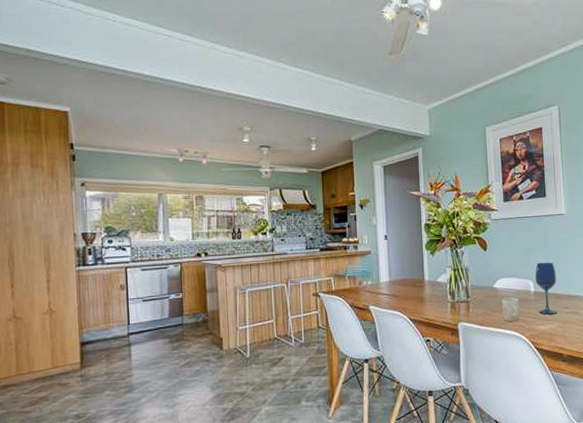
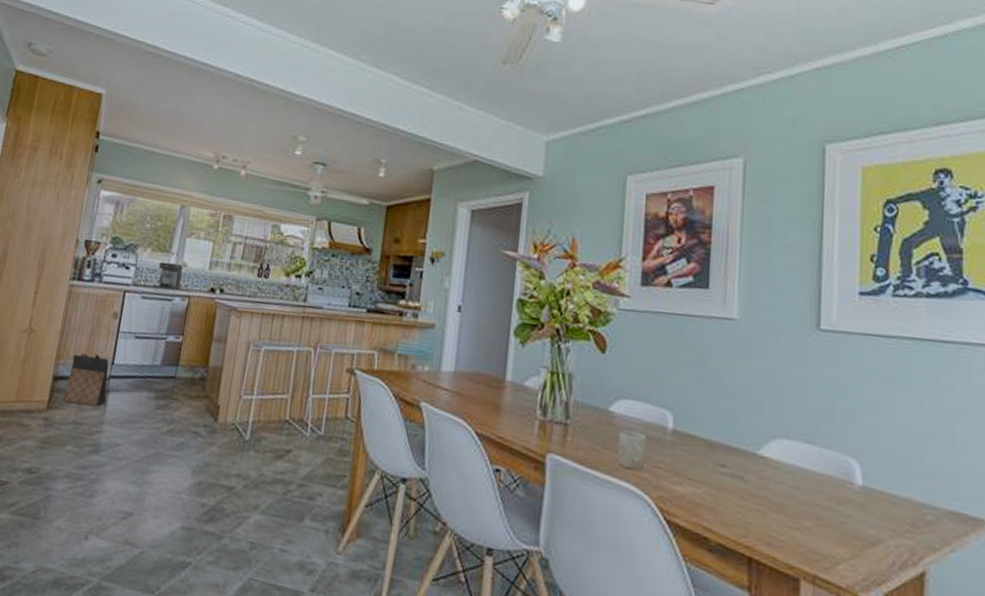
bag: none [93,319,130,360] -> present [63,353,109,407]
coffee maker: none [149,239,172,263] -> present [153,261,184,292]
wineglass: present [534,262,557,315] -> none [676,385,713,472]

